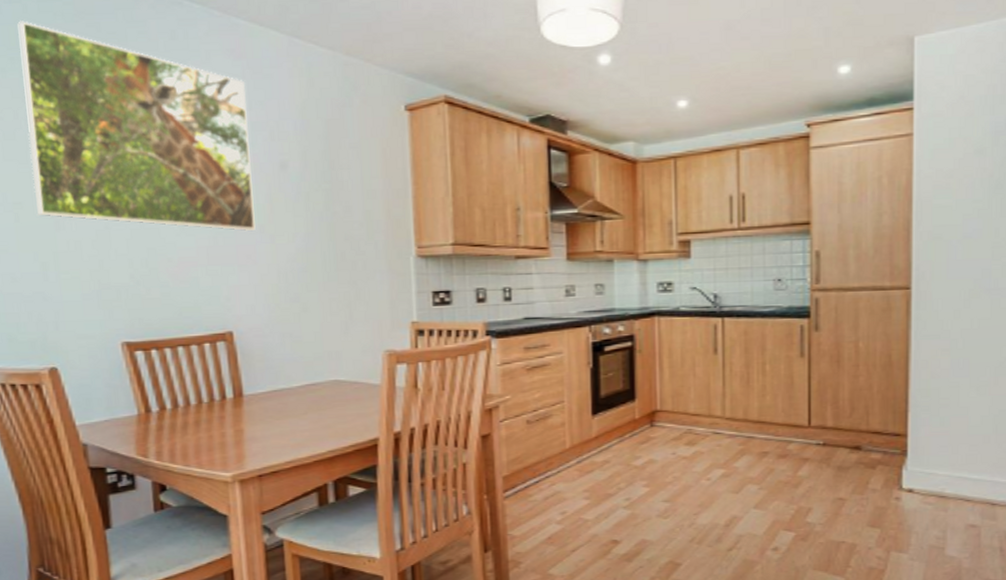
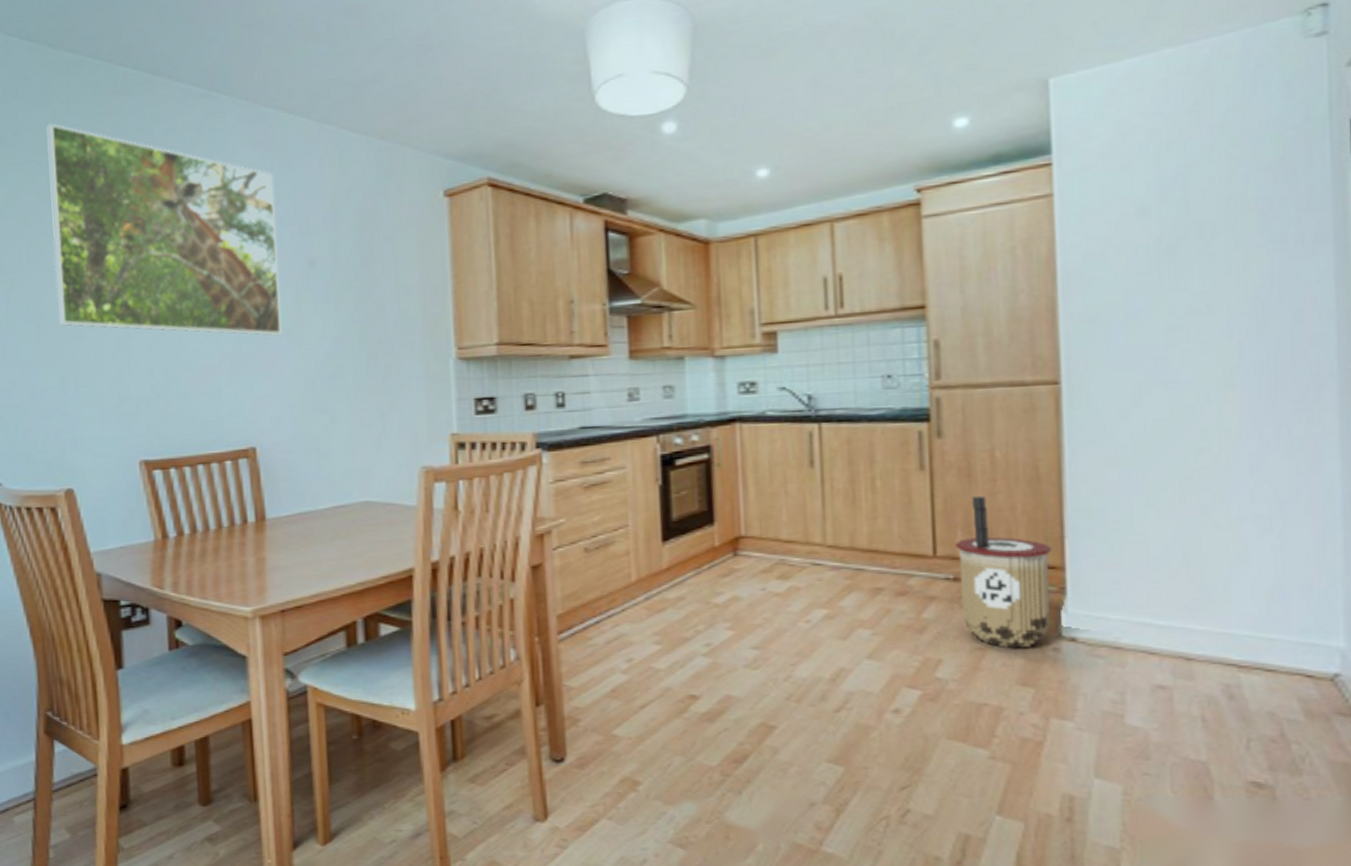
trash can: none [825,378,898,499] -> present [955,495,1052,649]

